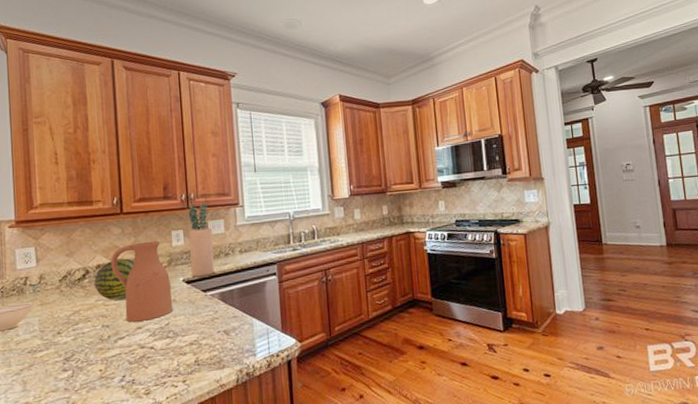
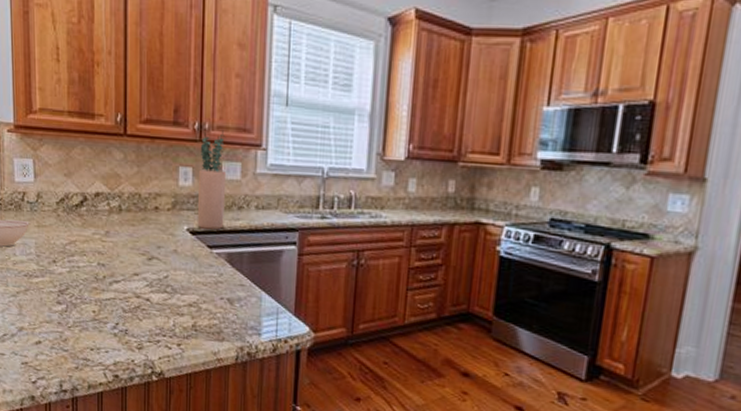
fruit: present [94,258,135,301] -> none [92,190,136,240]
ceramic pitcher: present [111,240,173,322] -> none [110,174,174,268]

